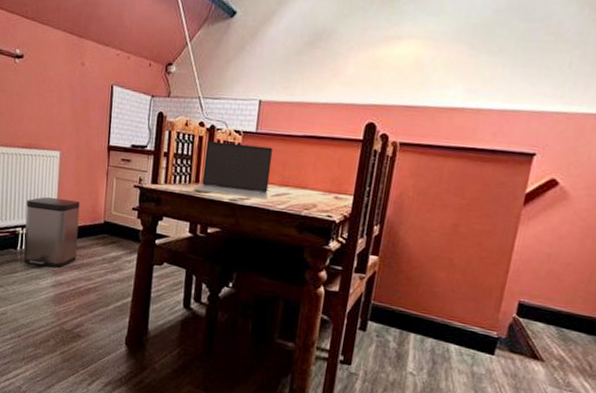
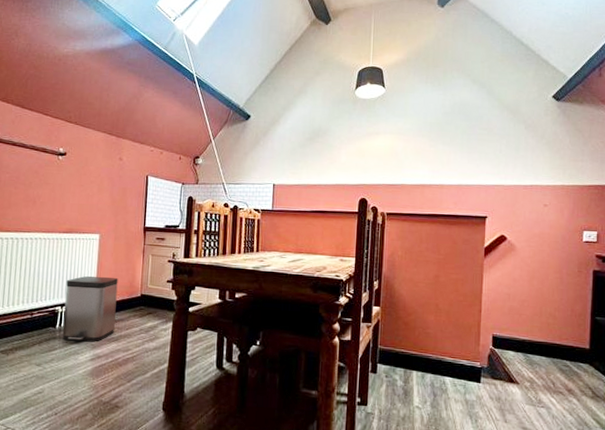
laptop: present [193,140,273,200] -> none [221,218,287,265]

